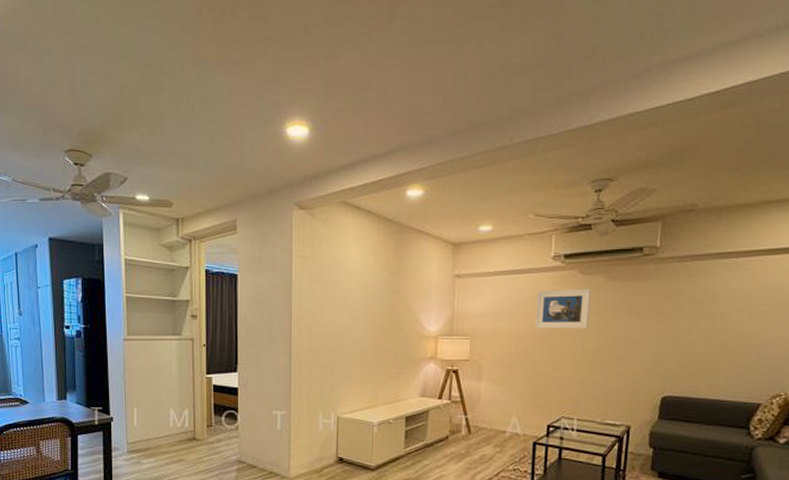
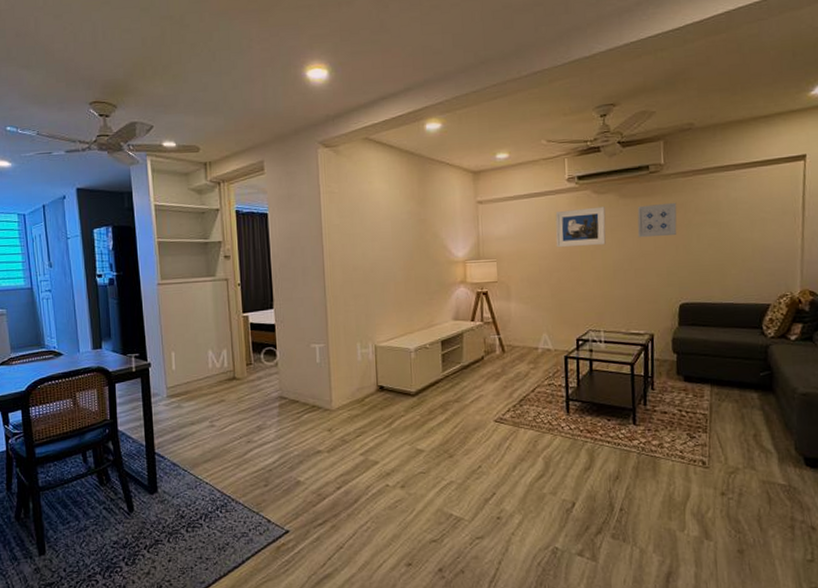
wall art: none [623,288,670,325] -> present [637,202,677,238]

